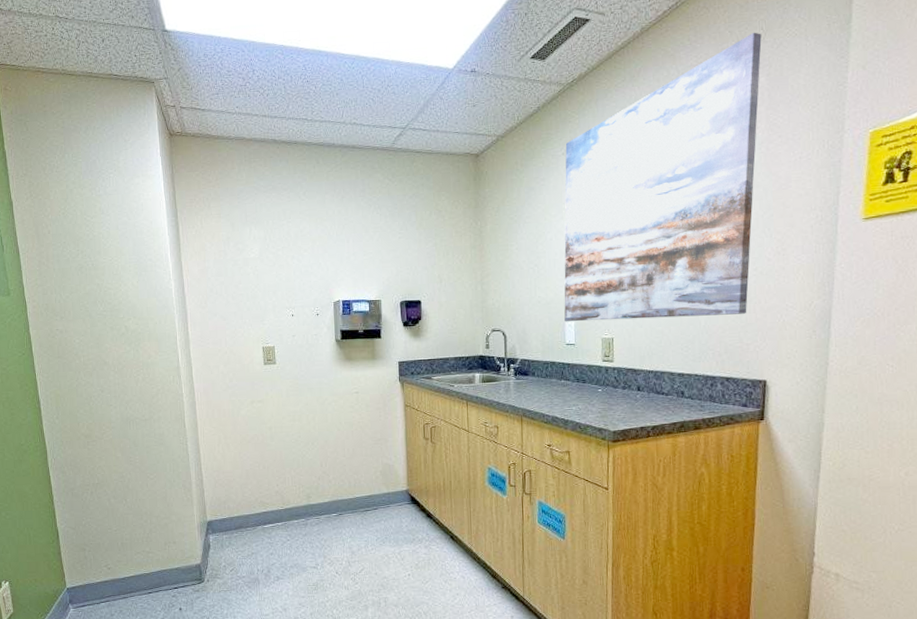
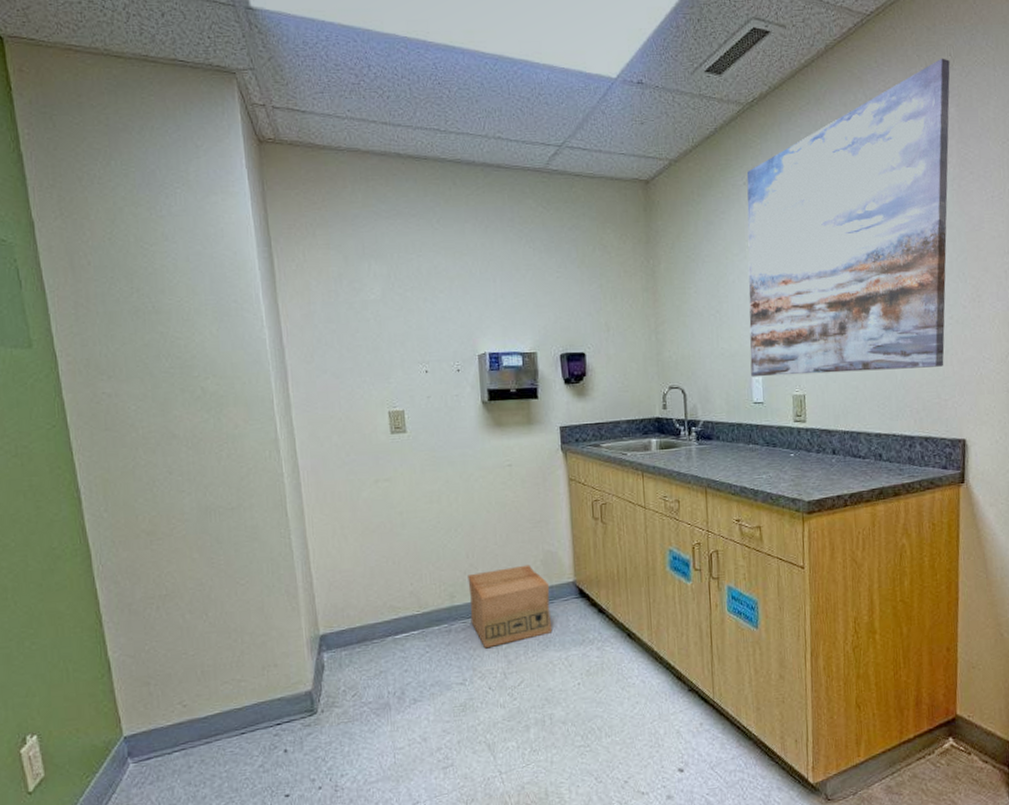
cardboard box: none [321,474,389,541] -> present [468,564,553,649]

